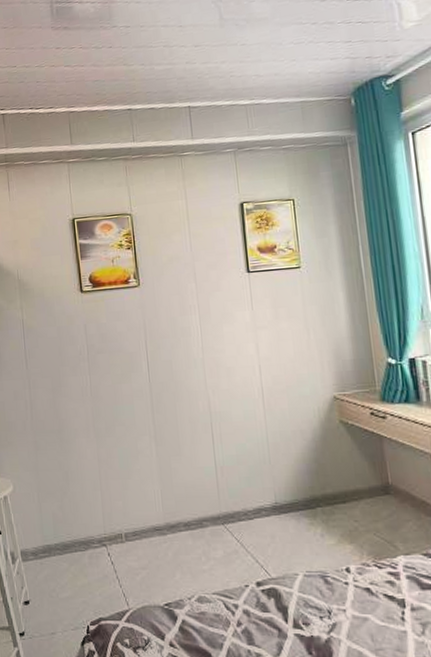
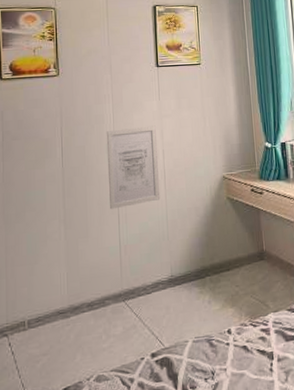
wall art: none [194,338,259,428] -> present [106,125,161,210]

